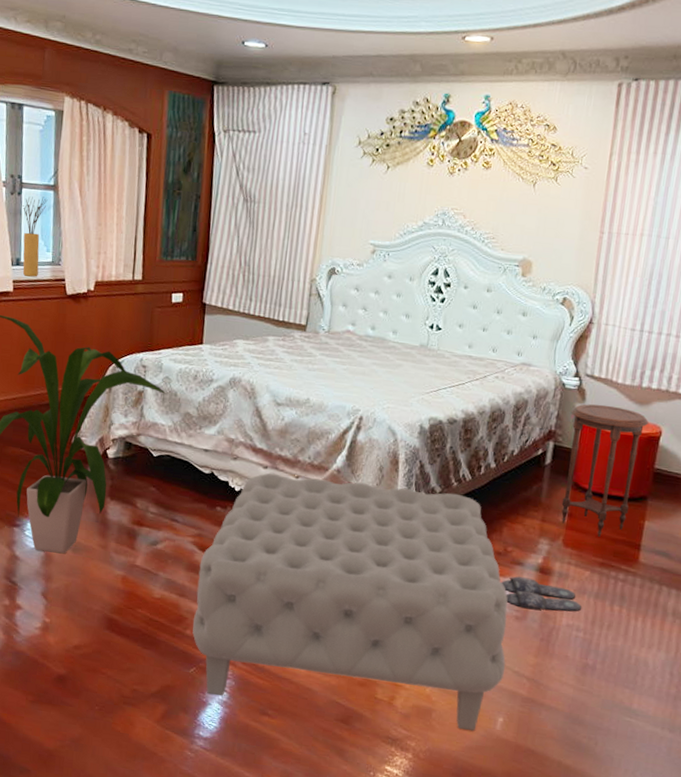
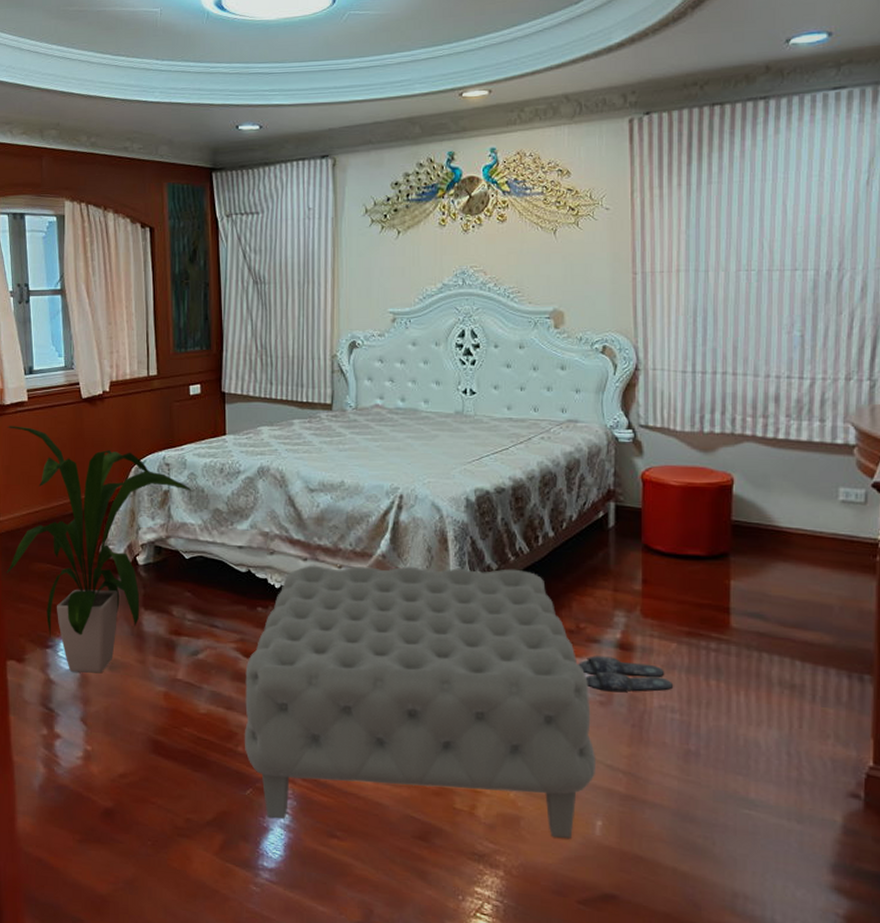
vase: present [22,196,48,278] -> none [31,302,56,385]
side table: present [561,404,649,538] -> none [629,456,717,604]

